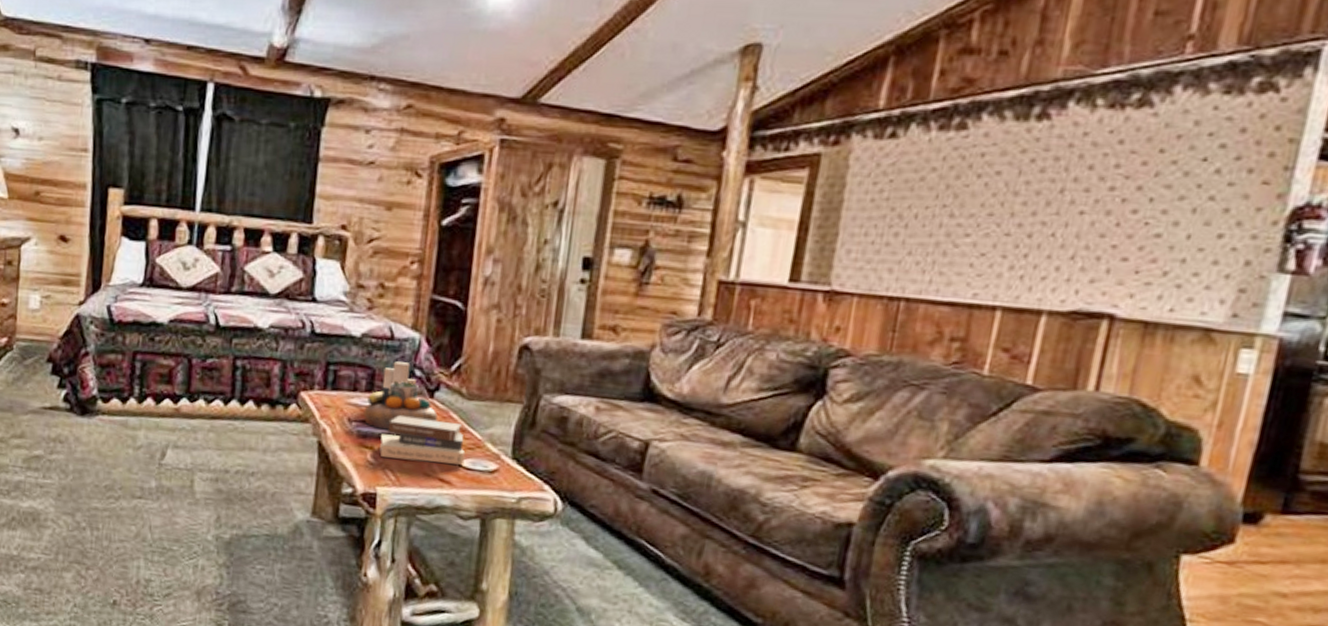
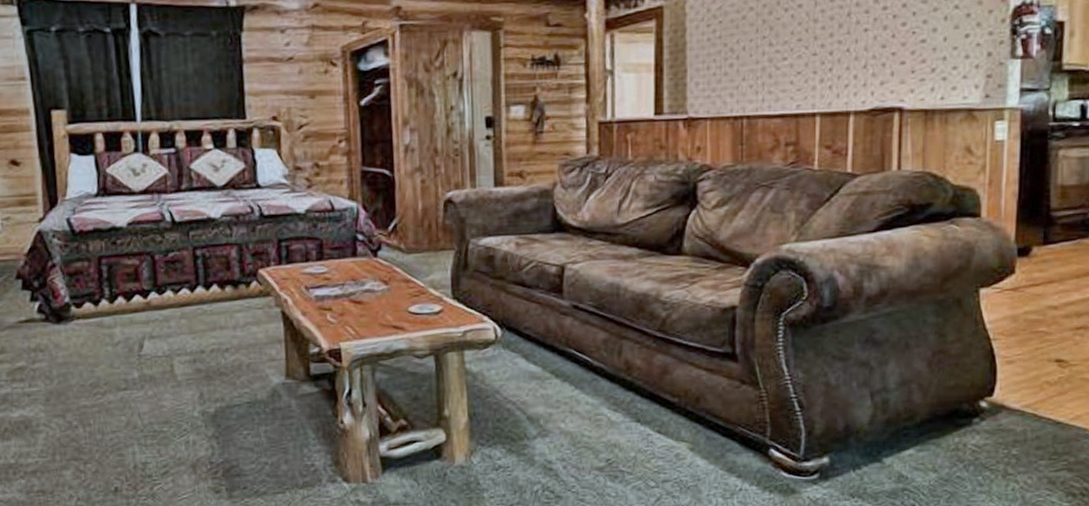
decorative bowl: present [363,380,437,430] -> none [318,246,383,292]
books: present [379,415,466,465] -> none [335,275,413,317]
candle: present [382,359,416,393] -> none [330,227,360,258]

